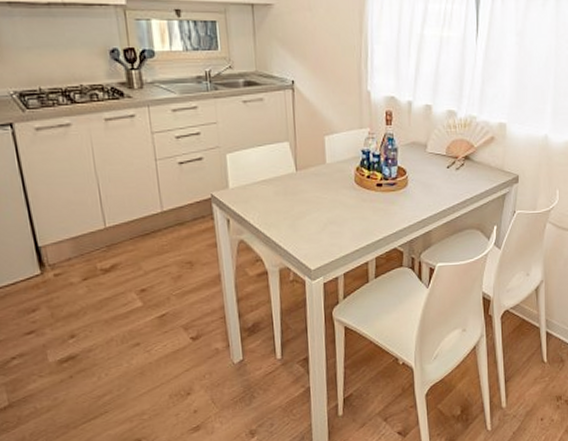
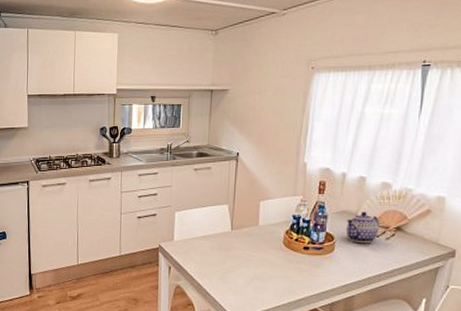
teapot: none [416,141,449,176] -> present [346,211,379,244]

